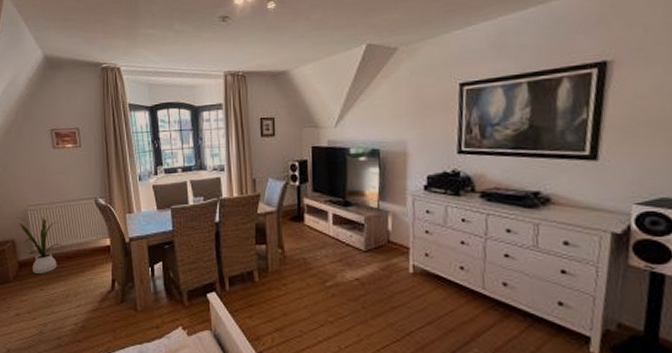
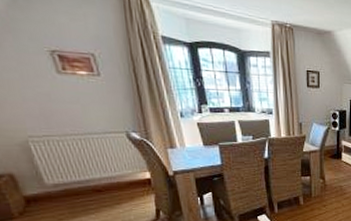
house plant: present [17,216,62,275] -> none [11,148,87,209]

